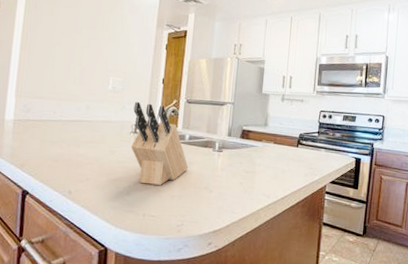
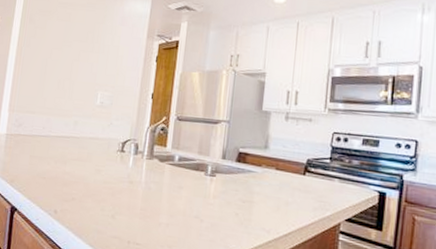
knife block: present [131,101,188,185] -> none [117,117,177,210]

